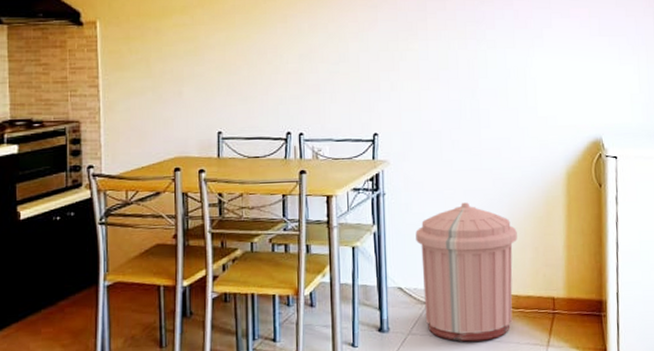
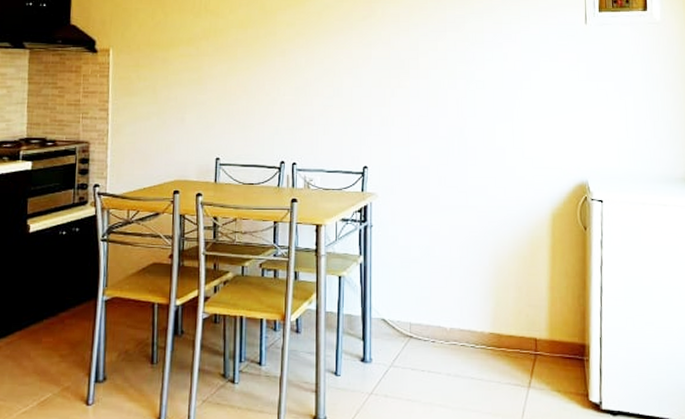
trash can: present [415,202,517,342] -> none [401,238,501,378]

